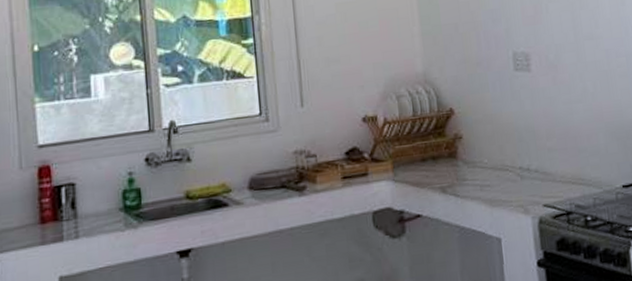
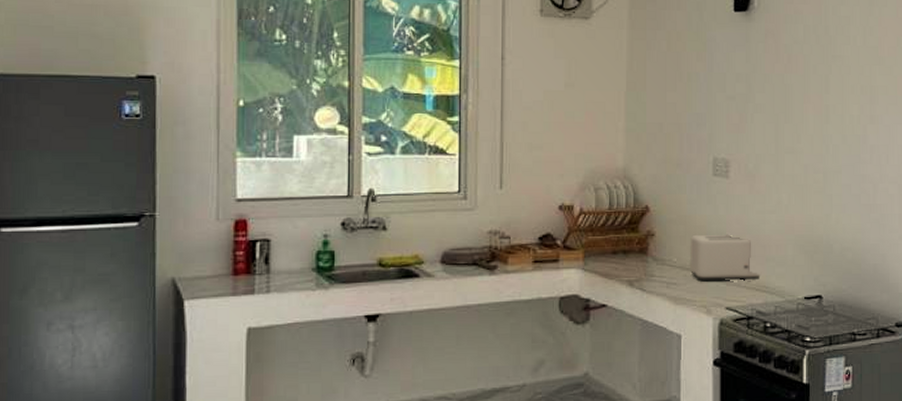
toaster: none [499,129,576,180] -> present [690,235,762,282]

